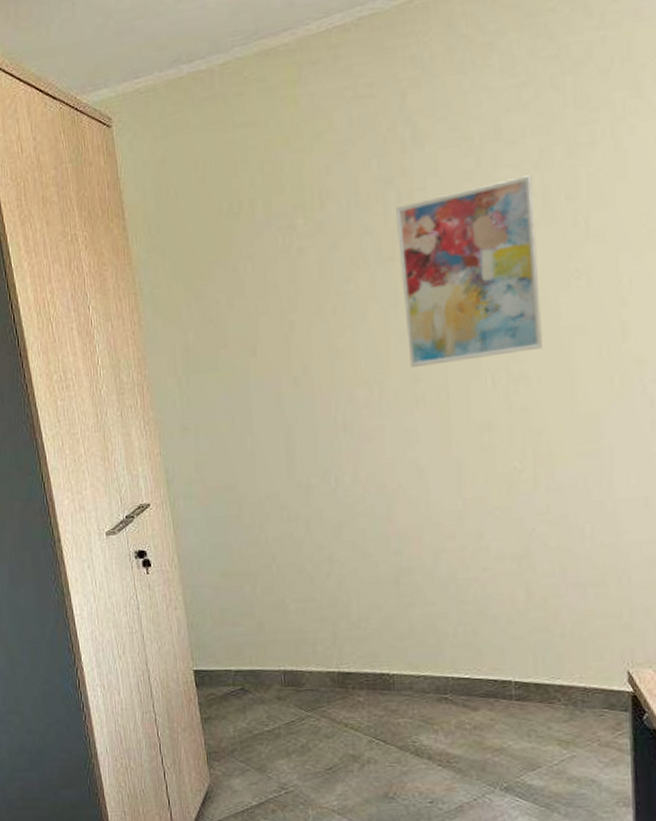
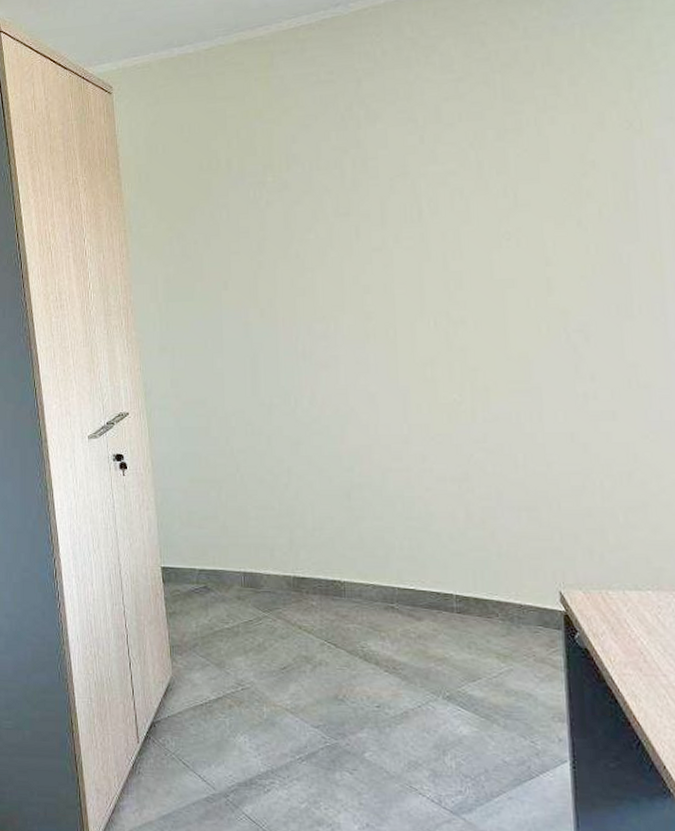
wall art: present [396,175,543,367] -> none [352,152,478,307]

